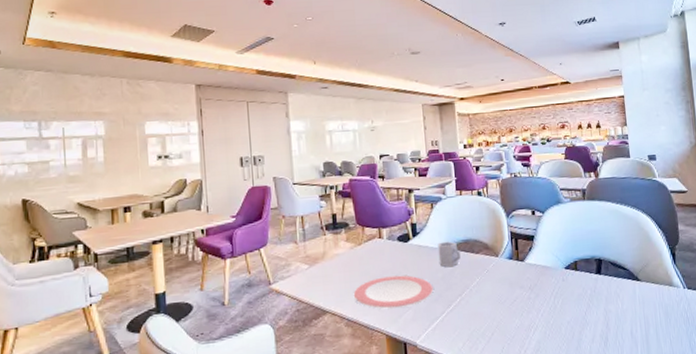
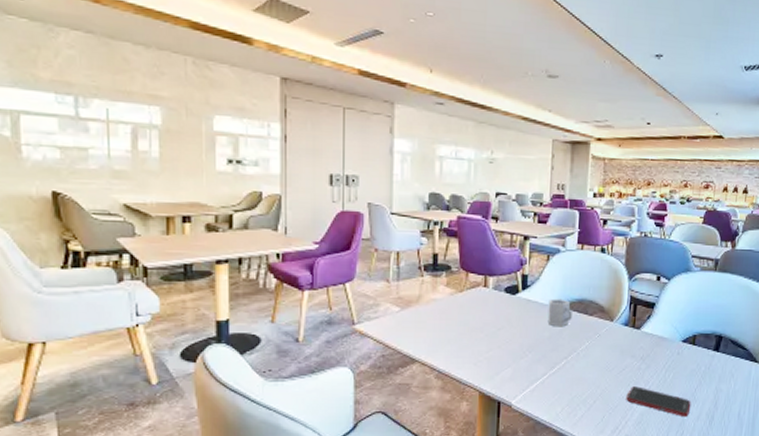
plate: present [353,275,434,309] -> none [447,330,538,364]
cell phone: none [521,315,584,341] -> present [626,386,691,417]

